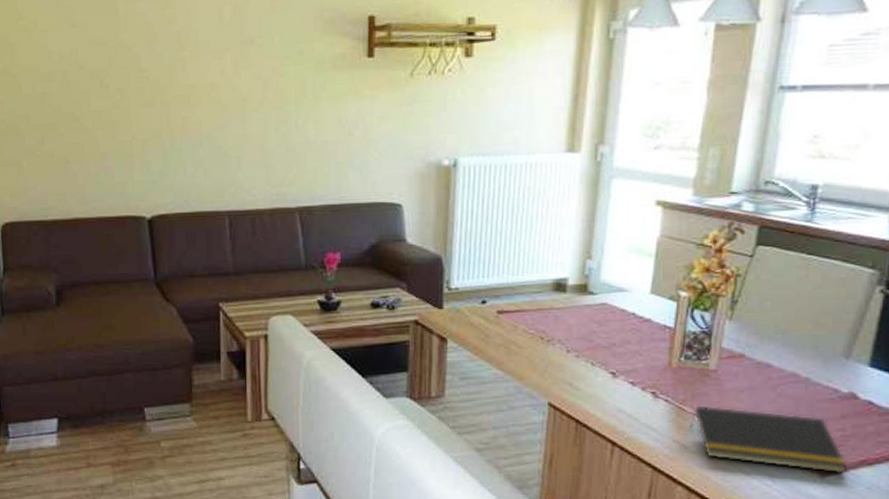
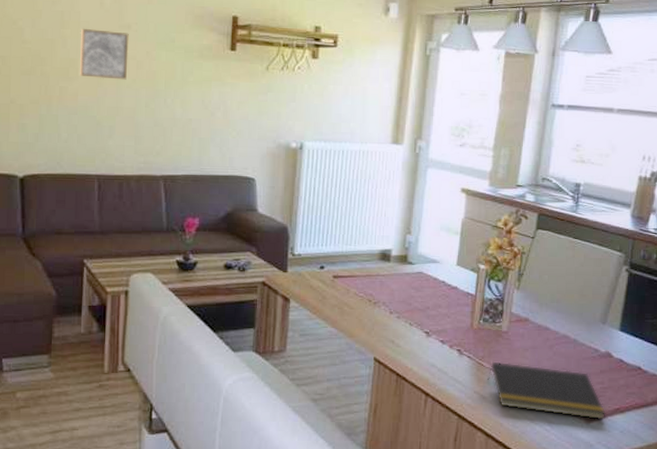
wall art: none [199,48,253,104] -> present [80,29,129,80]

